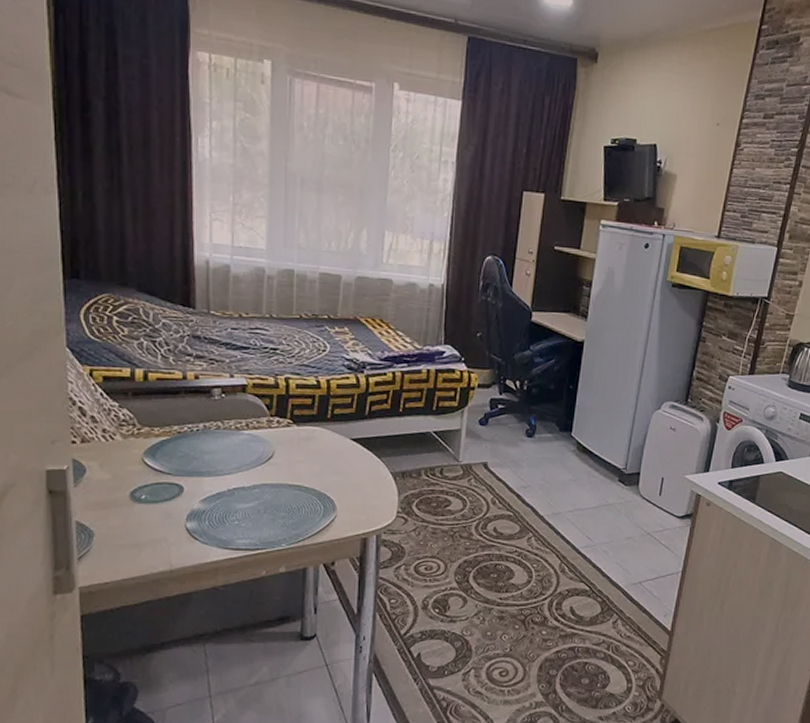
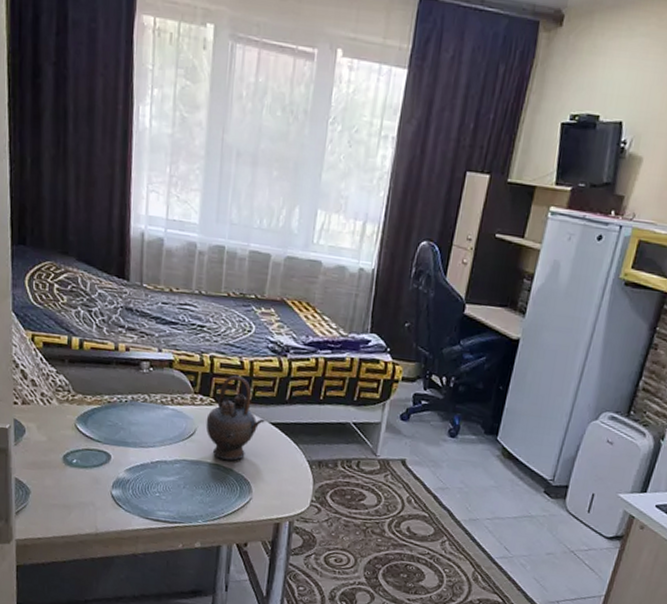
teapot: none [284,394,345,480] -> present [206,375,265,461]

